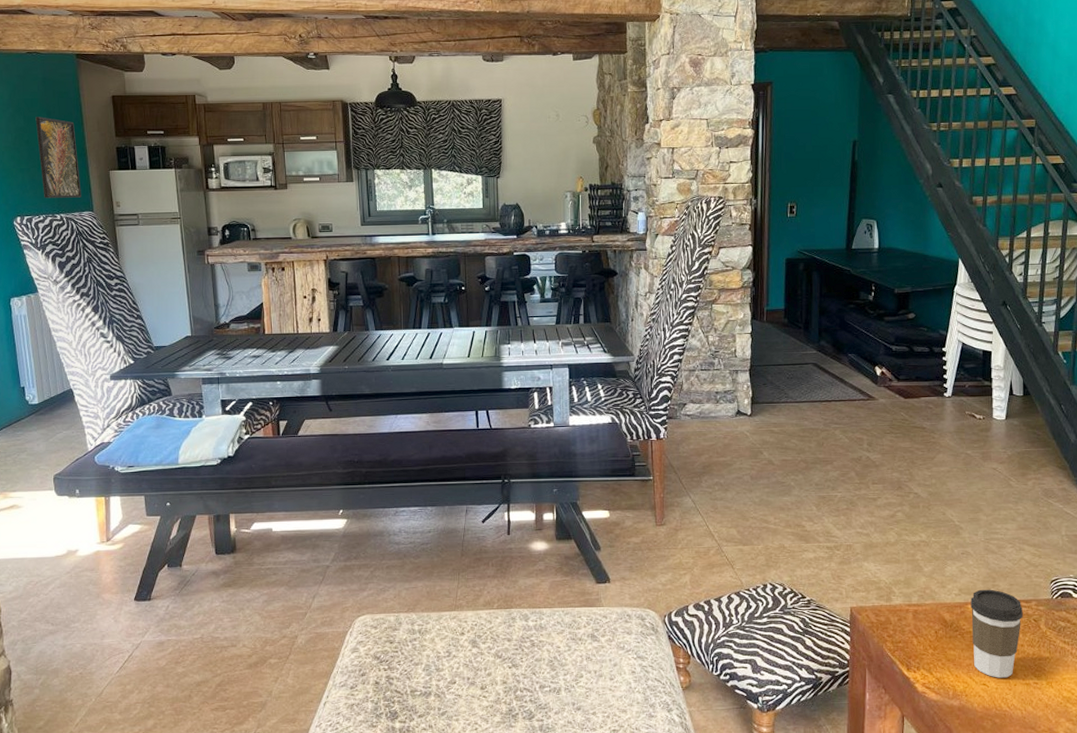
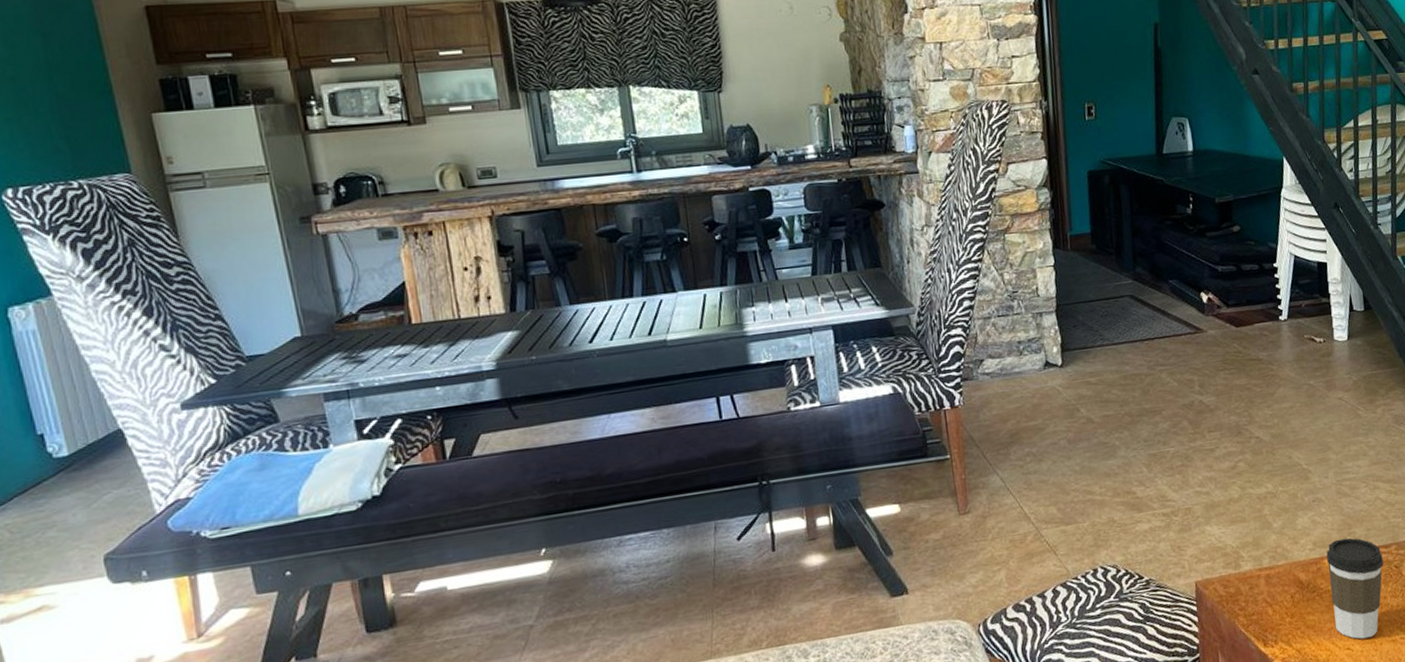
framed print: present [35,117,81,198] -> none [23,40,110,159]

